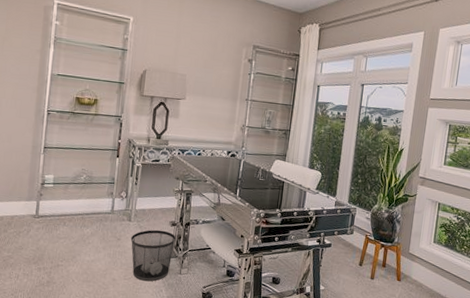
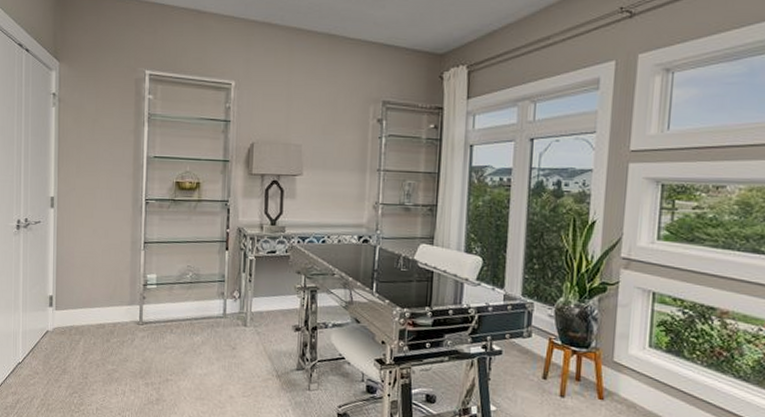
waste bin: present [130,229,176,282] -> none [247,336,301,400]

